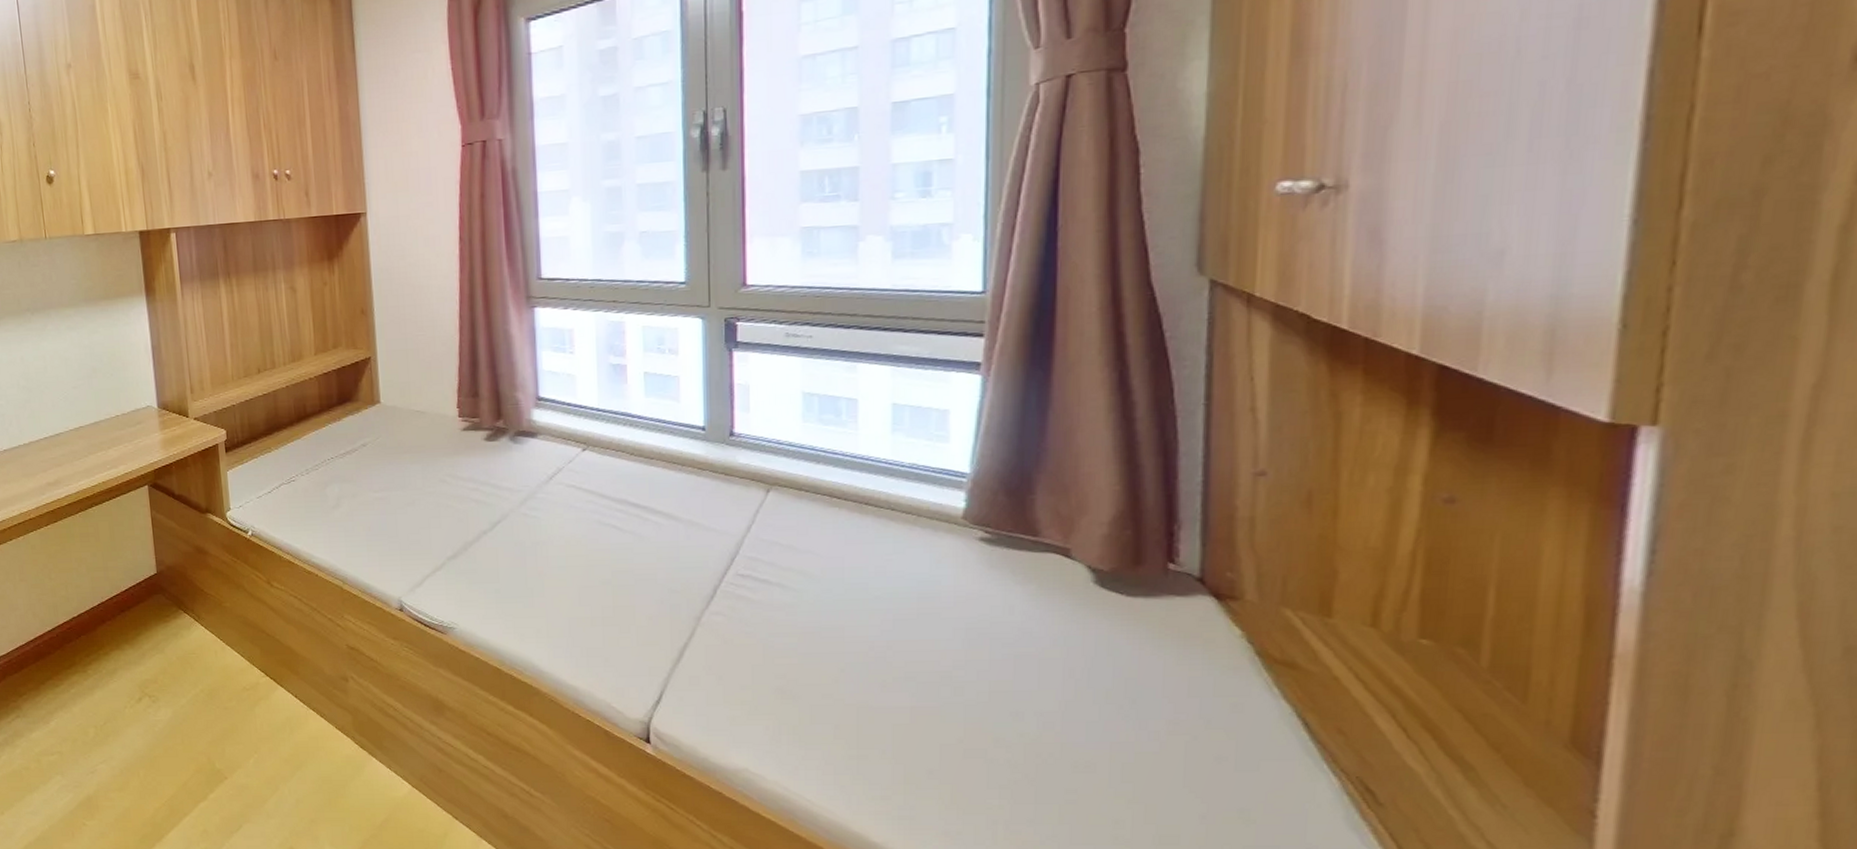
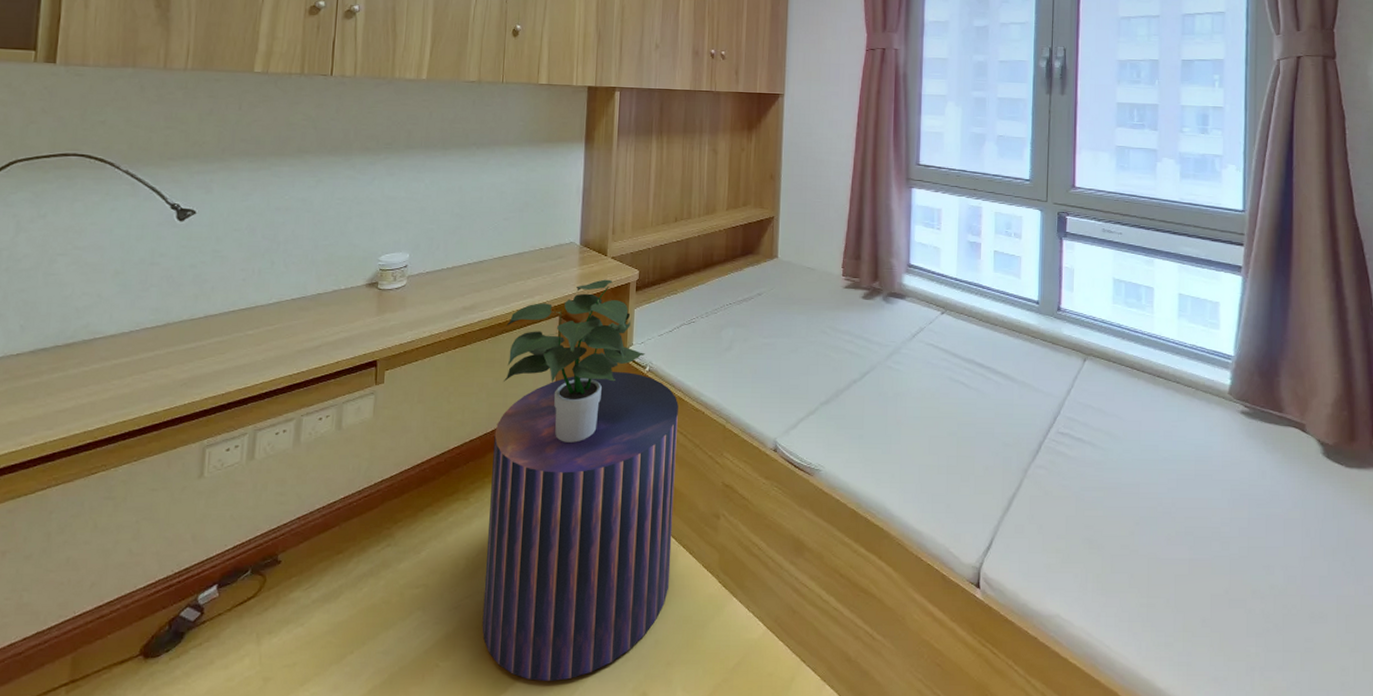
potted plant: none [94,442,246,612] -> present [504,279,646,443]
stool: none [101,537,304,837] -> present [482,371,678,681]

